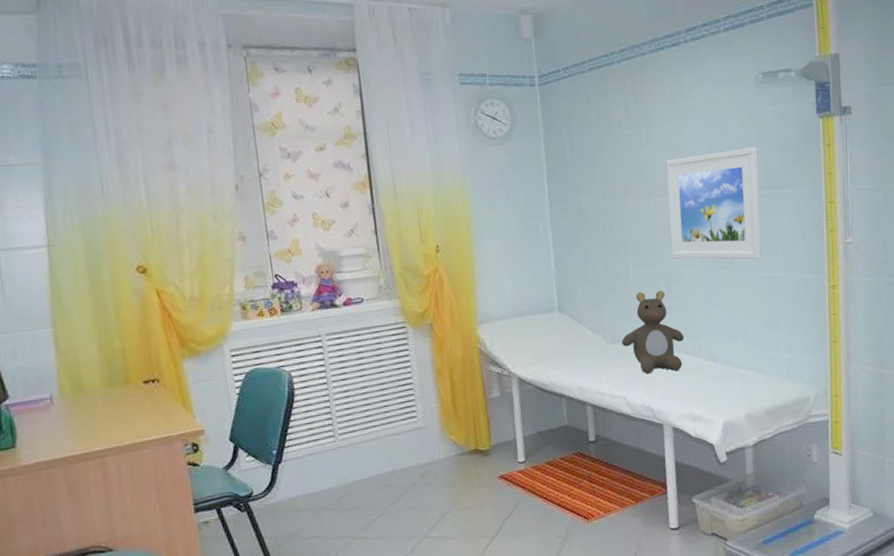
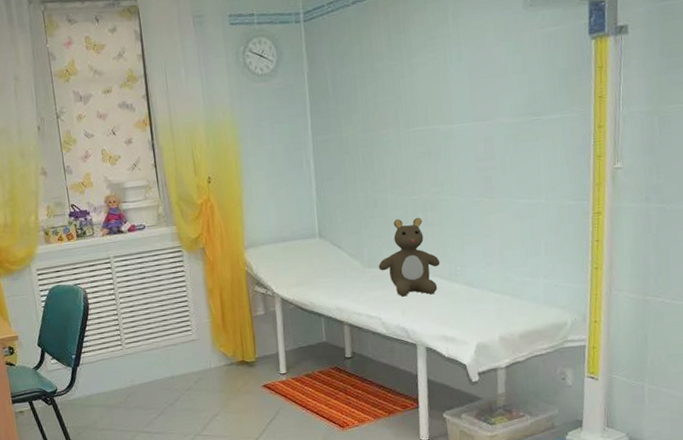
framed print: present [666,147,762,259] -> none [427,72,524,187]

